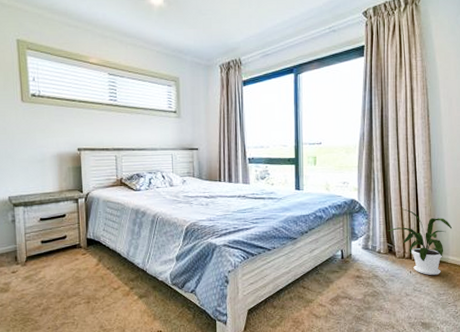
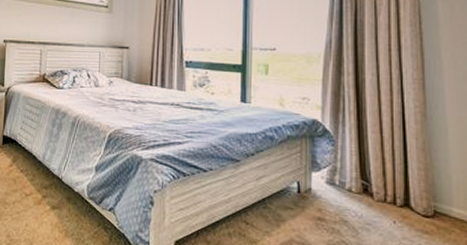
house plant: present [387,208,453,276] -> none [361,137,457,232]

